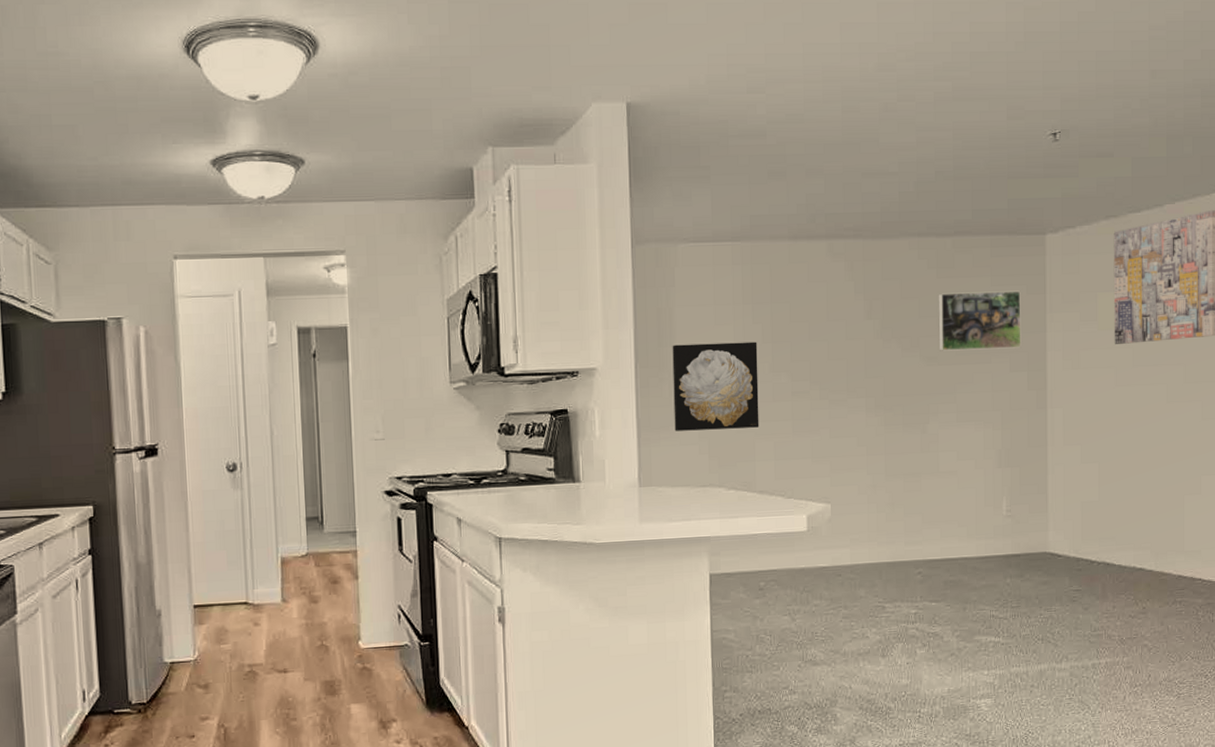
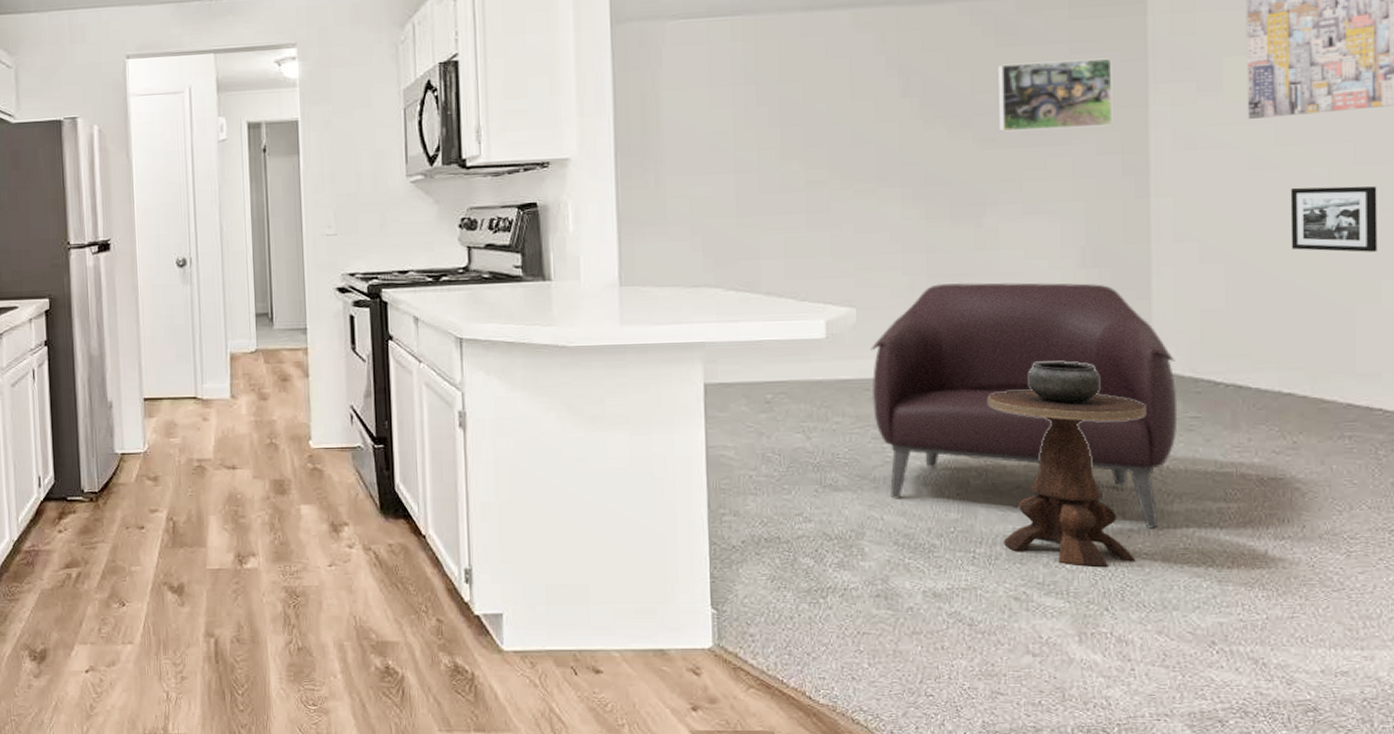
wall art: present [672,341,759,431] -> none [659,126,765,226]
armchair: none [842,480,1065,684] -> present [870,282,1178,529]
side table: none [931,547,1044,719] -> present [988,362,1146,568]
picture frame: none [1142,400,1199,454] -> present [1290,186,1378,252]

